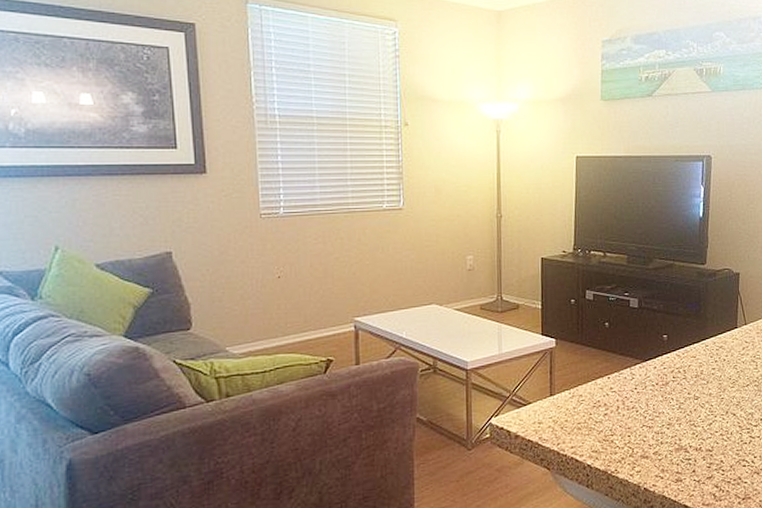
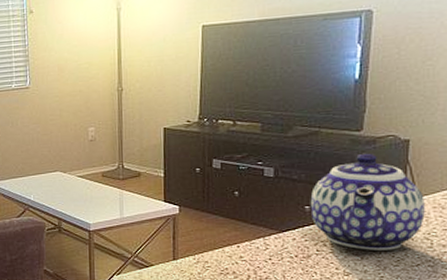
teapot: none [667,284,751,375] -> present [310,153,425,250]

